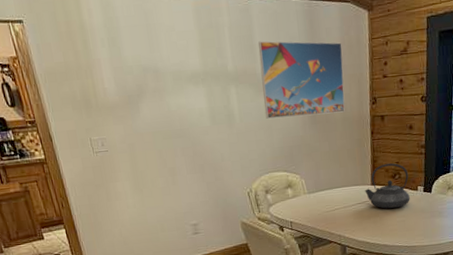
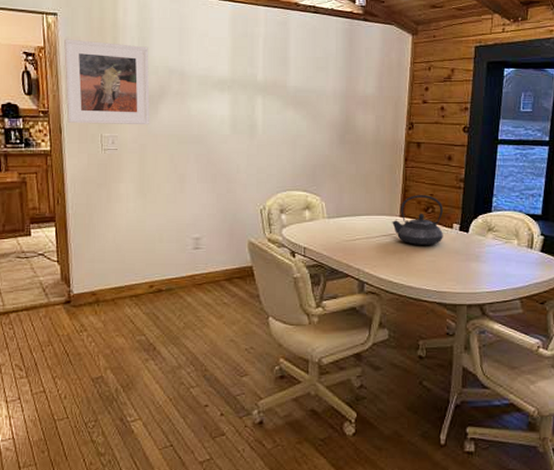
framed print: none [35,46,133,131] -> present [64,39,150,125]
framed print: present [258,41,345,119] -> none [290,54,381,135]

